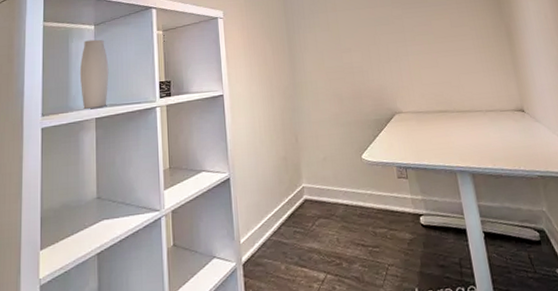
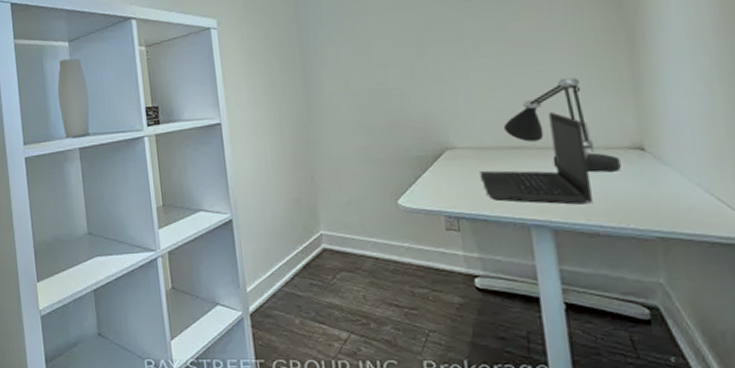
laptop: none [419,84,495,153] -> present [479,112,592,205]
desk lamp: none [434,60,511,128] -> present [504,77,621,172]

